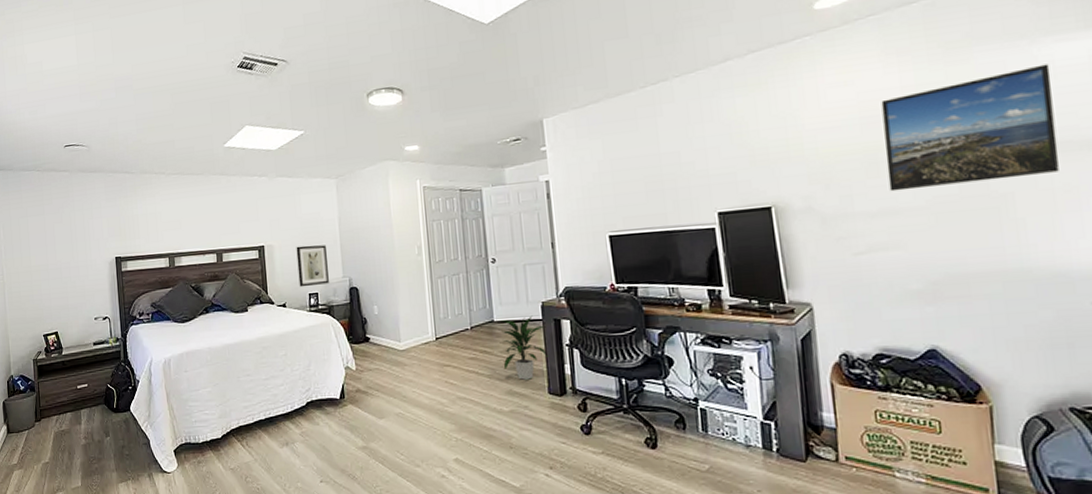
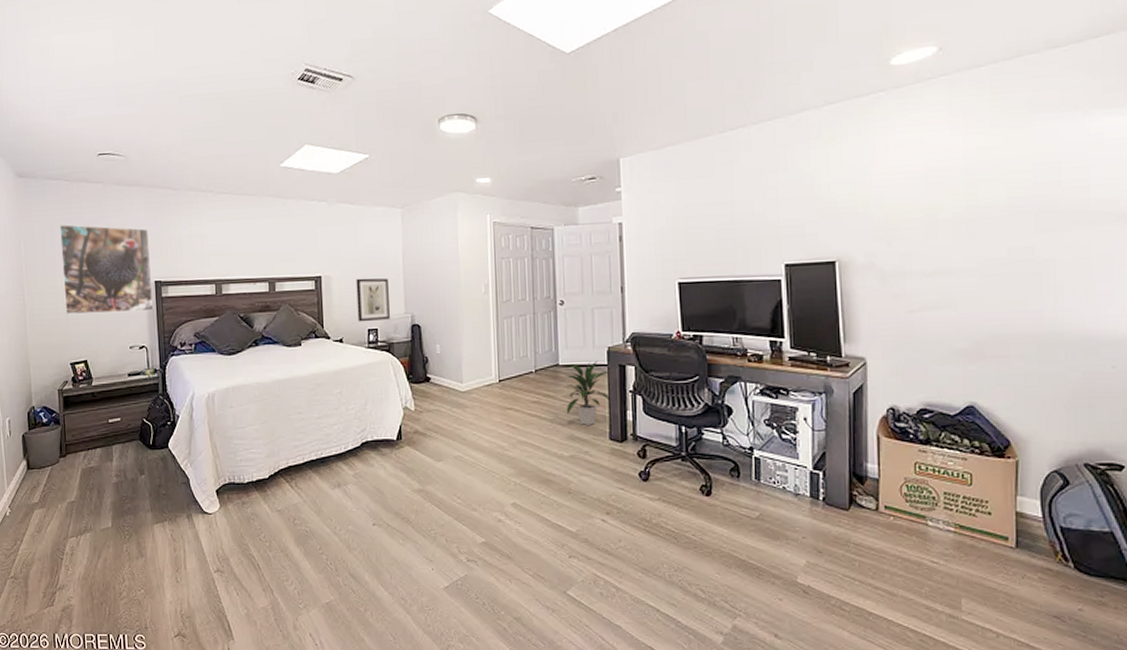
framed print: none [33,210,115,290] -> present [60,224,154,314]
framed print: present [881,63,1060,192] -> none [945,136,1099,252]

